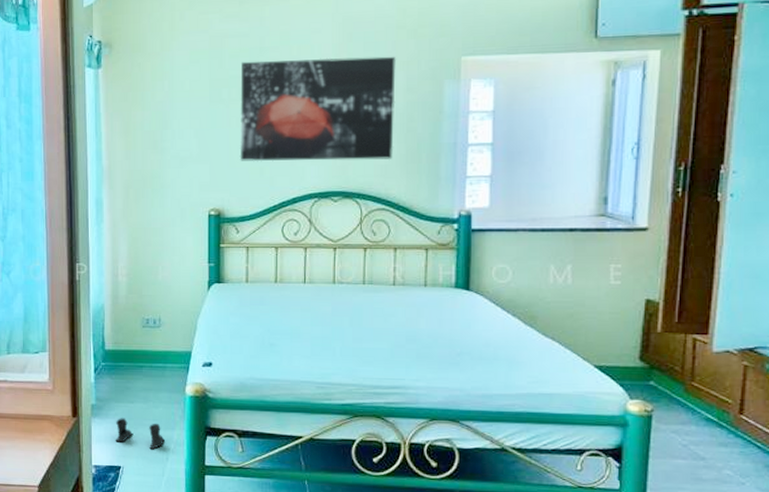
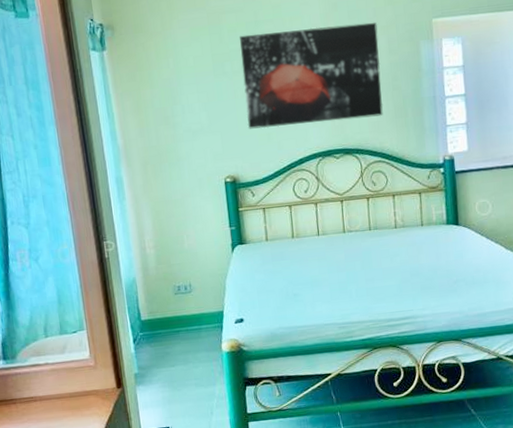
boots: present [115,418,165,450] -> none [160,381,208,407]

